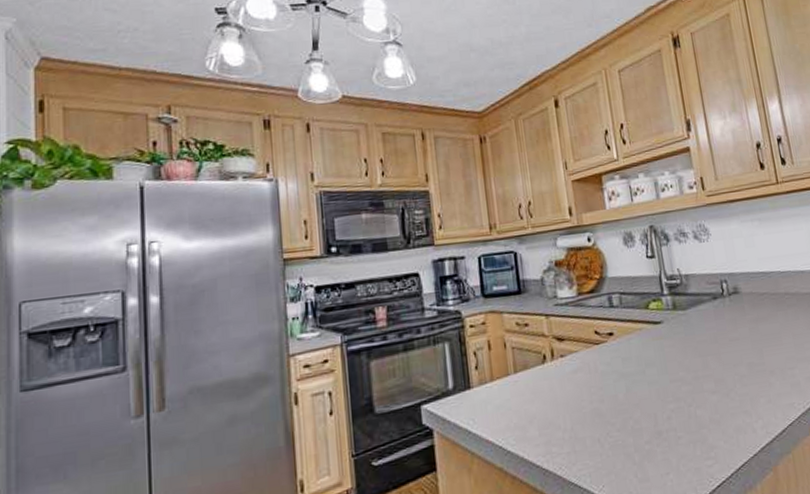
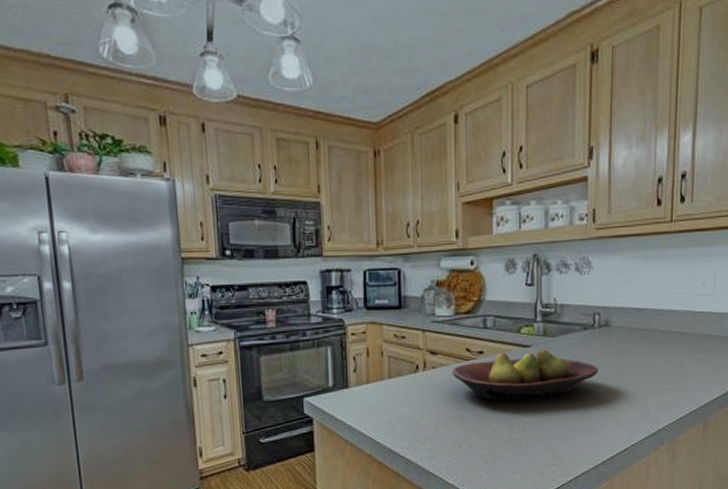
fruit bowl: none [582,324,738,388] -> present [452,349,599,400]

